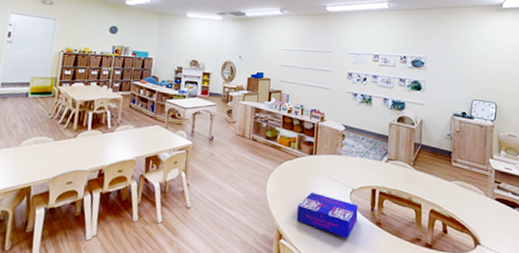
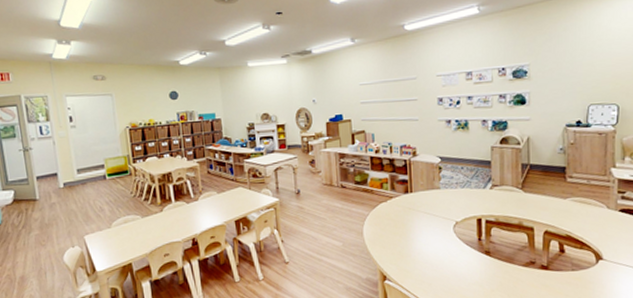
board game: present [296,193,358,238] -> none [398,231,464,271]

